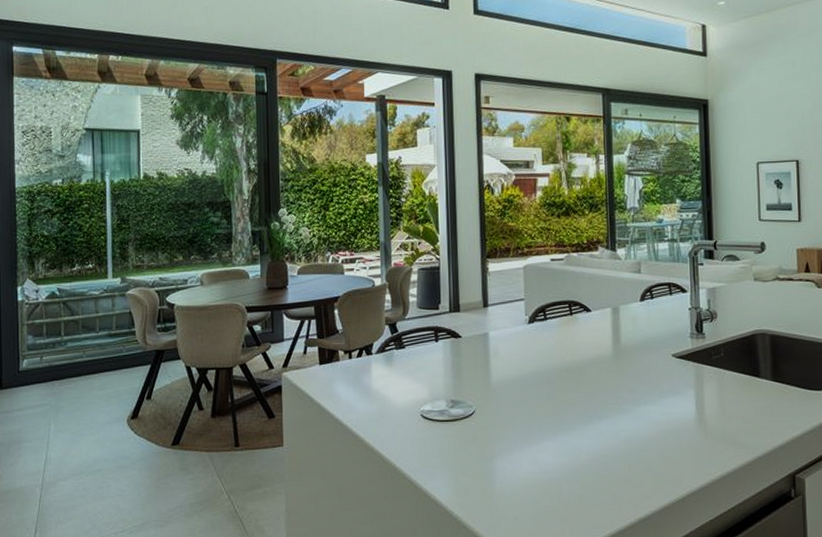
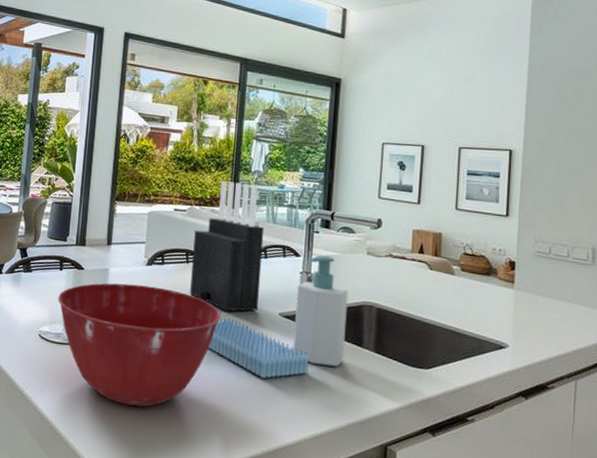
mixing bowl: none [437,345,613,476] -> present [58,283,221,407]
knife block: none [575,222,651,361] -> present [190,181,265,312]
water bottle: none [603,367,709,426] -> present [208,317,309,379]
soap bottle: none [688,288,743,403] -> present [292,255,348,367]

